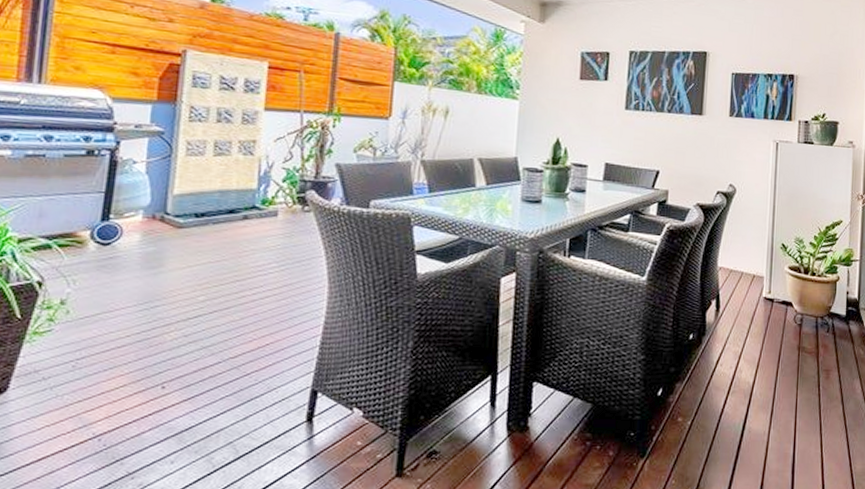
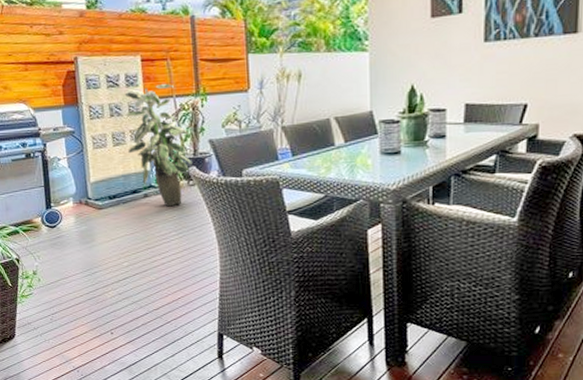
indoor plant: none [232,95,313,234] -> present [124,84,192,207]

